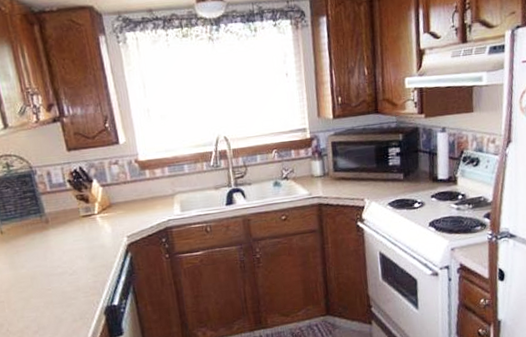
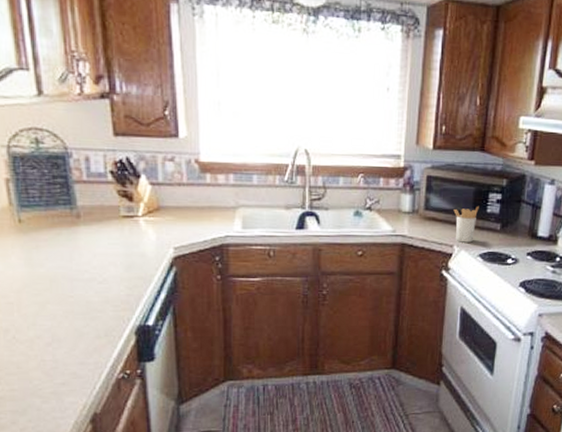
utensil holder: none [359,160,382,195] -> present [453,205,479,243]

